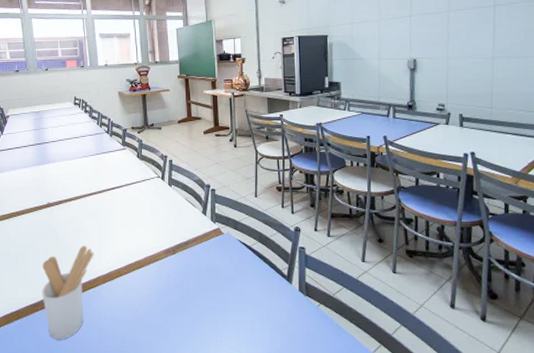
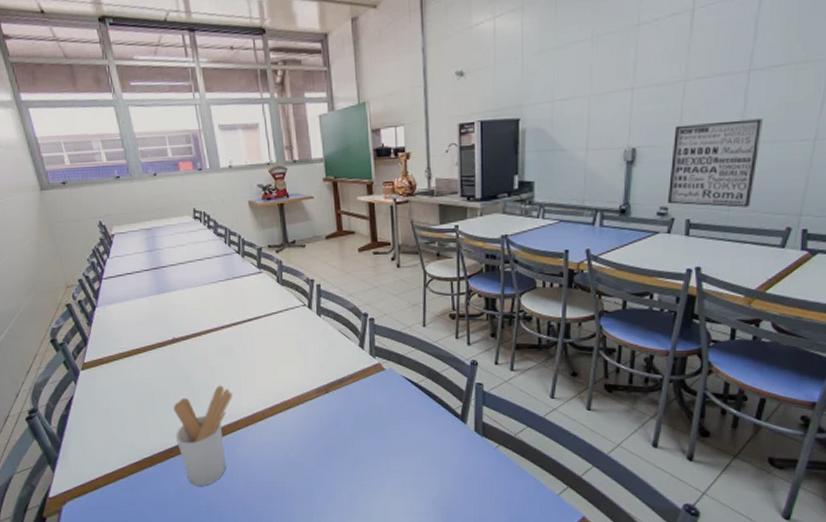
wall art: none [443,40,510,106] -> present [667,118,763,208]

